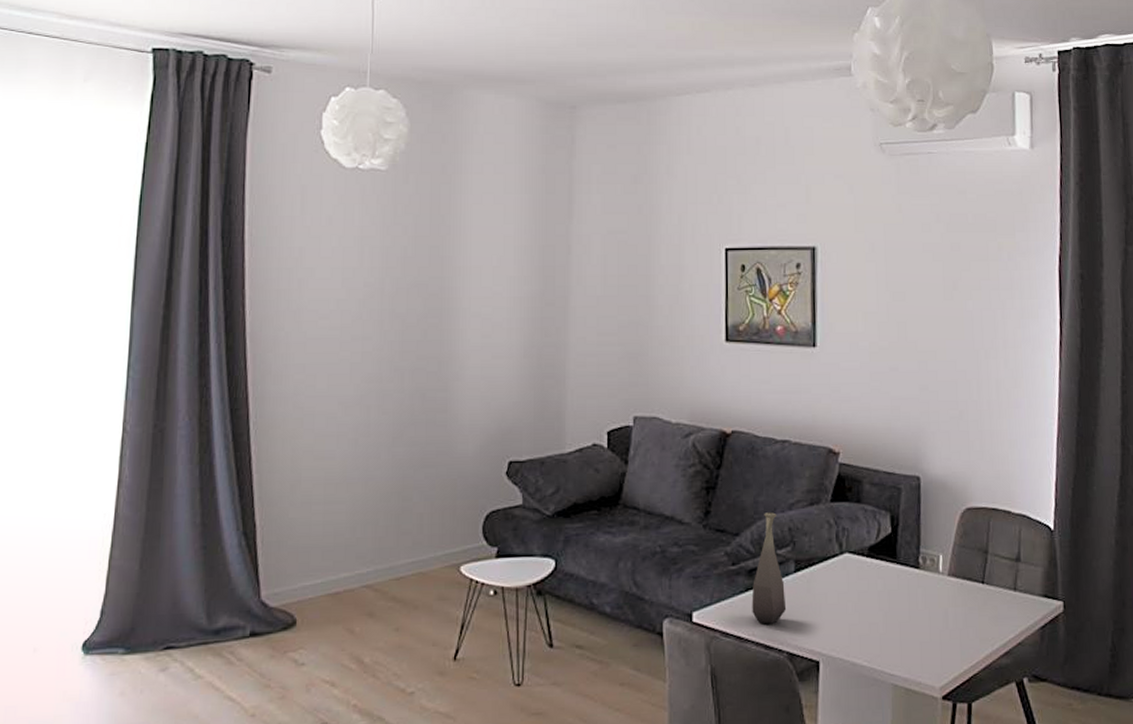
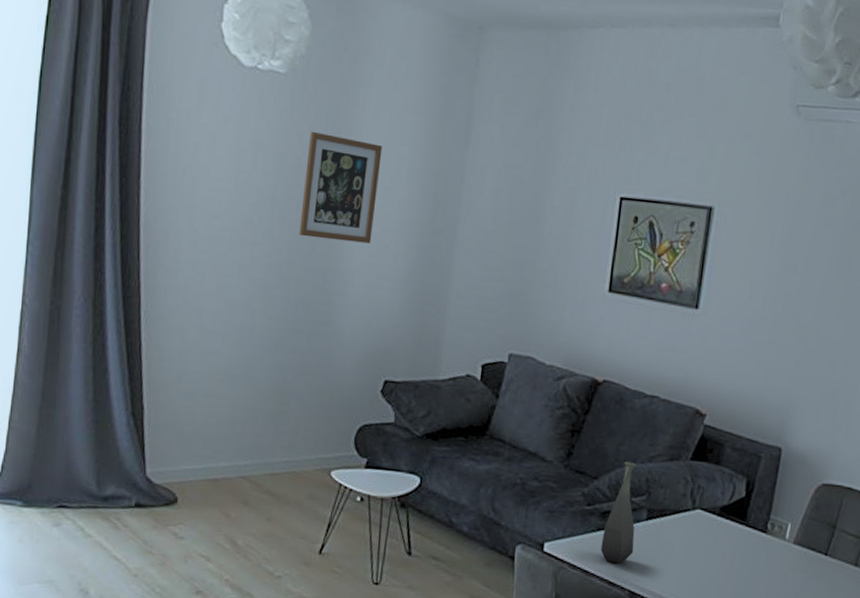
wall art: none [410,221,488,325] -> present [299,131,383,244]

